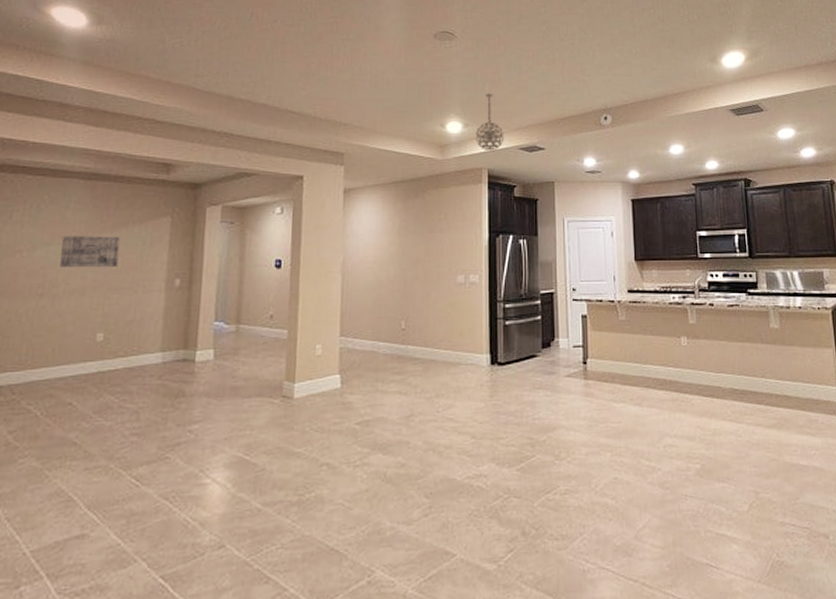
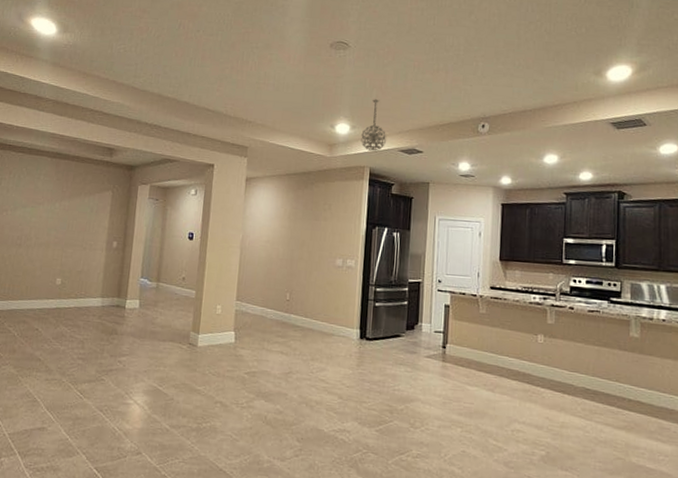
wall art: present [60,236,121,267] -> none [32,200,75,228]

